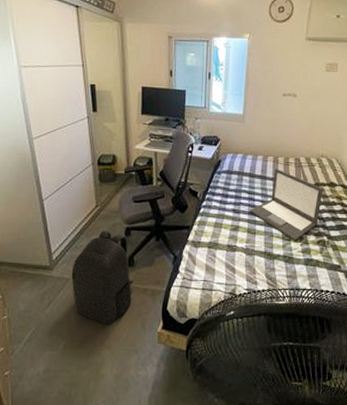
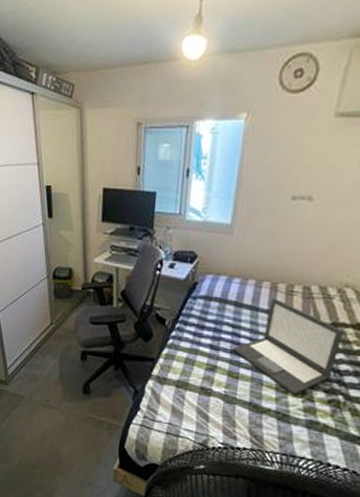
backpack: present [71,230,134,325] -> none [25,350,89,451]

